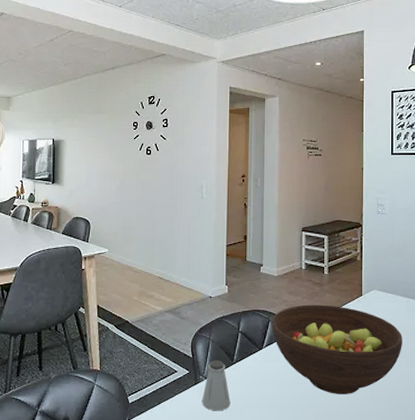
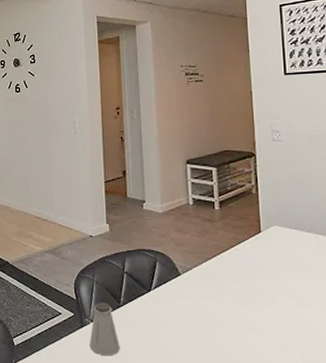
fruit bowl: present [271,304,402,394] -> none [159,243,314,341]

